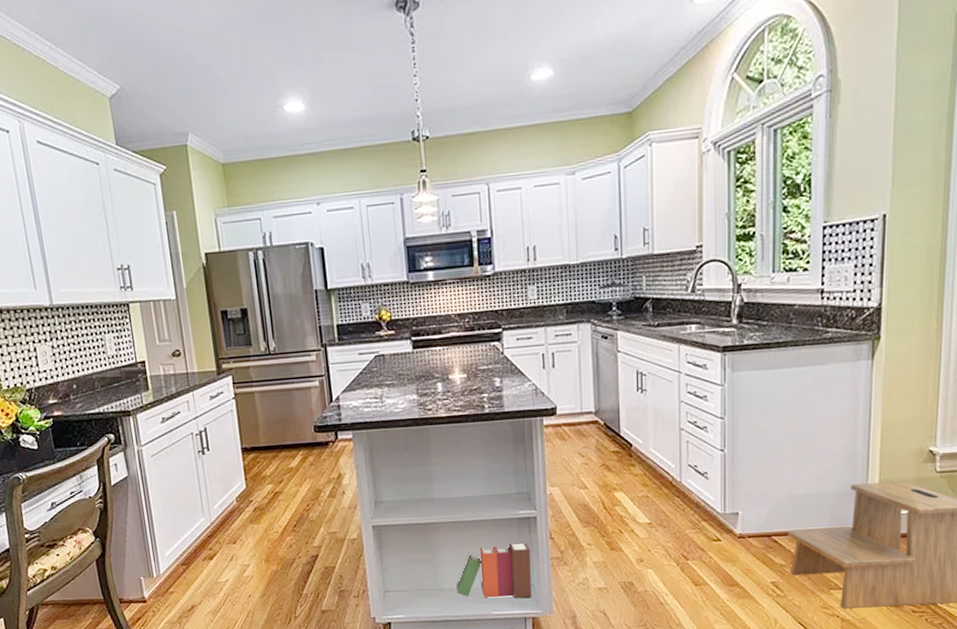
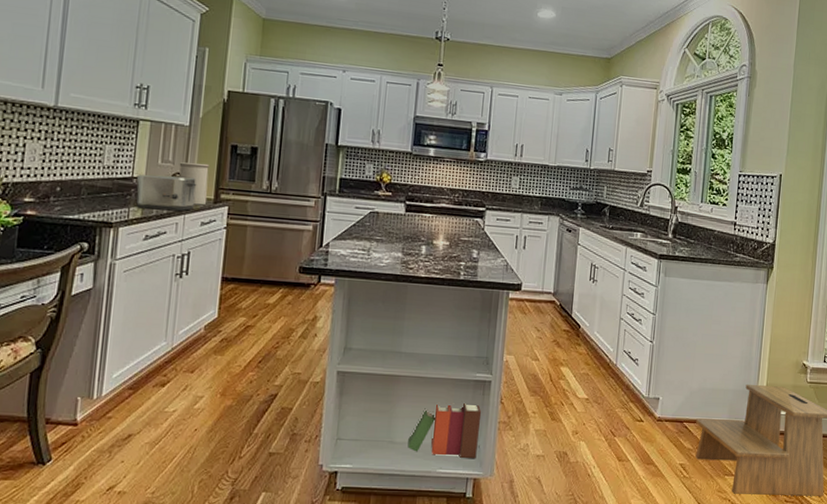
toaster: none [139,352,200,392] -> present [135,174,197,212]
canister: none [175,335,211,380] -> present [179,162,210,206]

